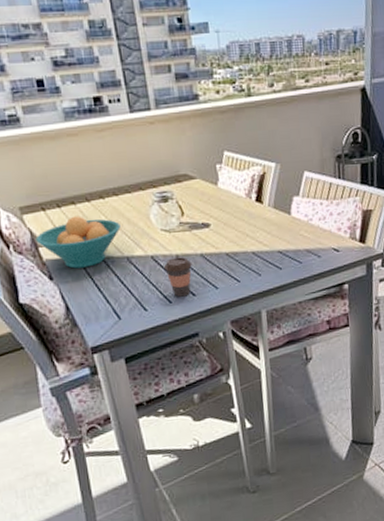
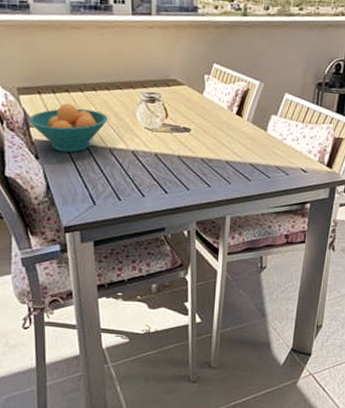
coffee cup: present [163,257,192,297] -> none [141,155,169,193]

